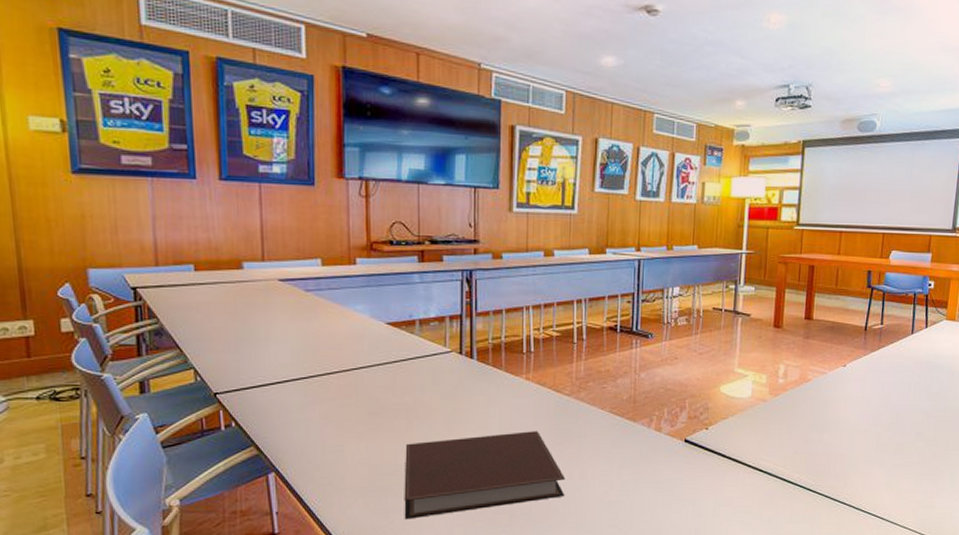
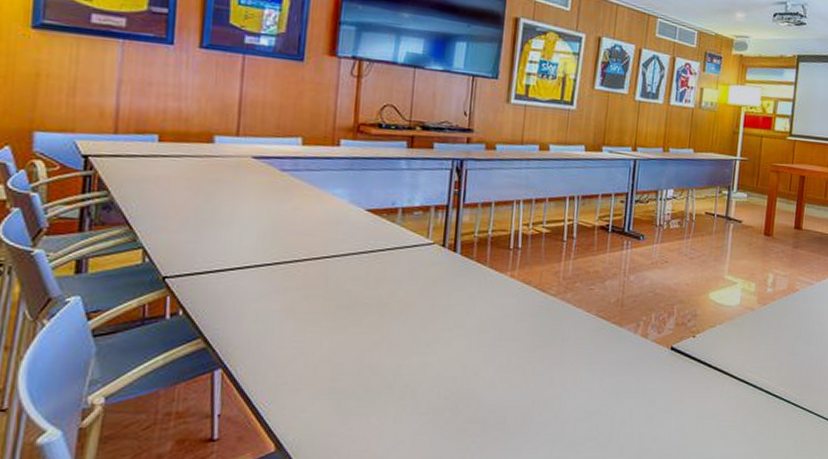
notebook: present [404,431,566,520] -> none [365,332,545,427]

